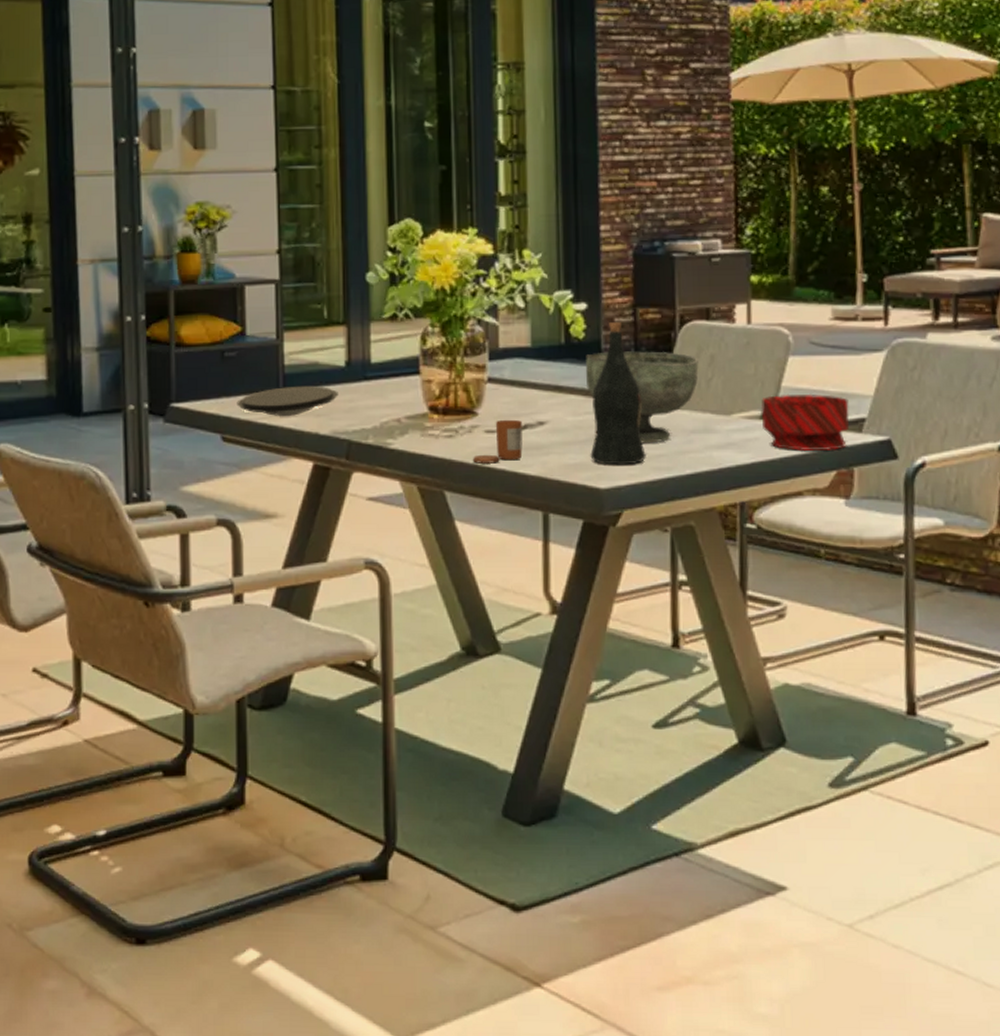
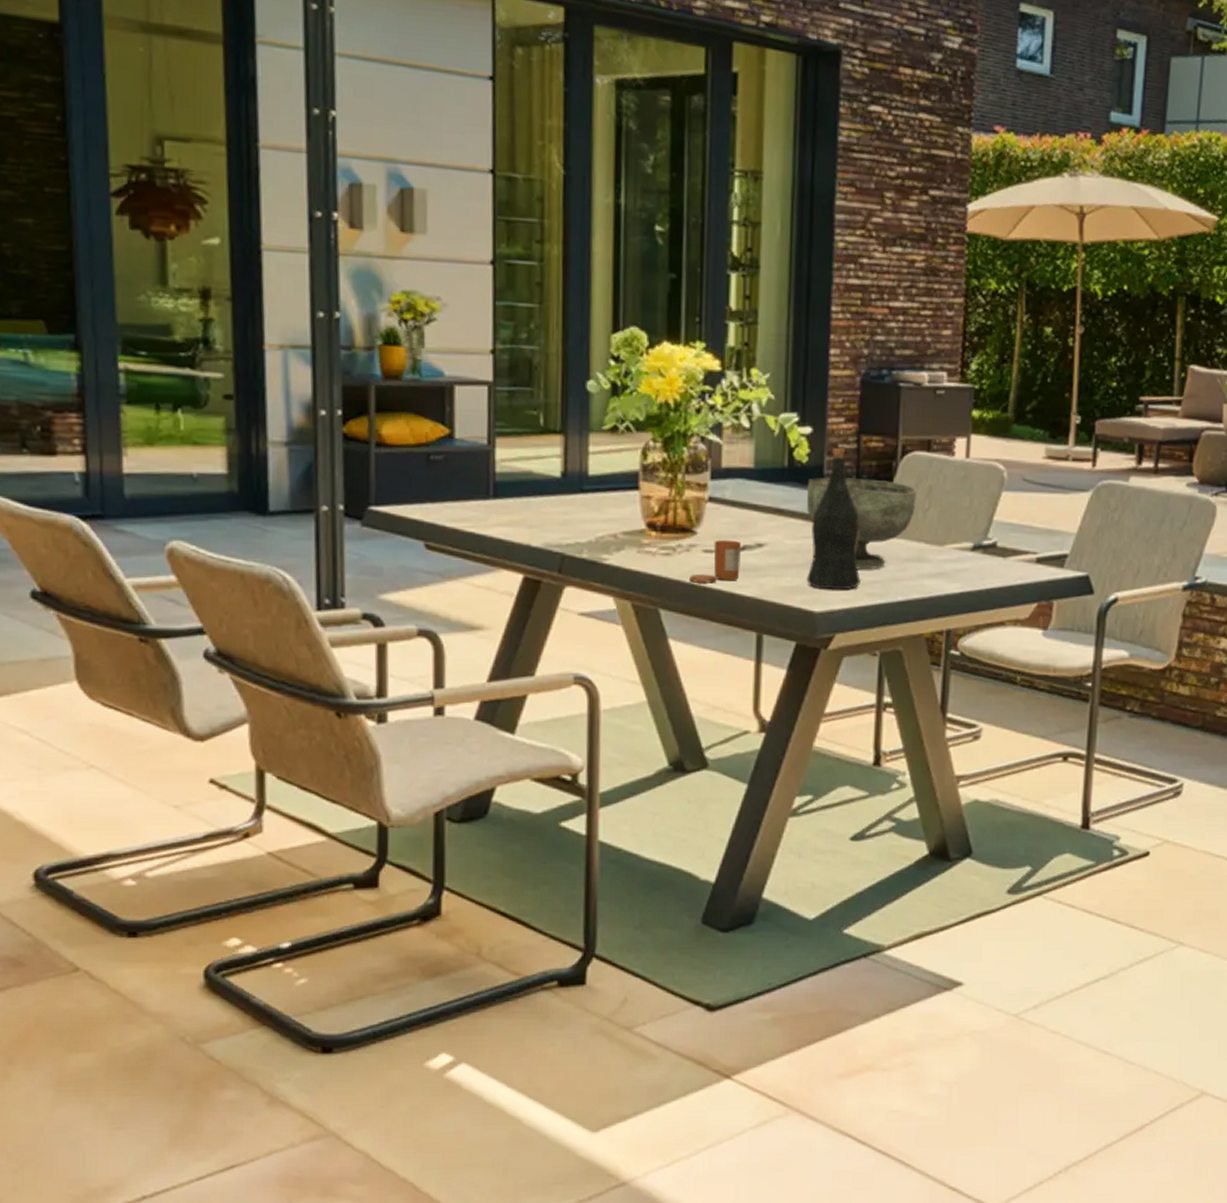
plate: present [237,385,338,417] -> none [442,495,553,527]
bowl: present [761,393,849,452] -> none [972,528,1054,584]

